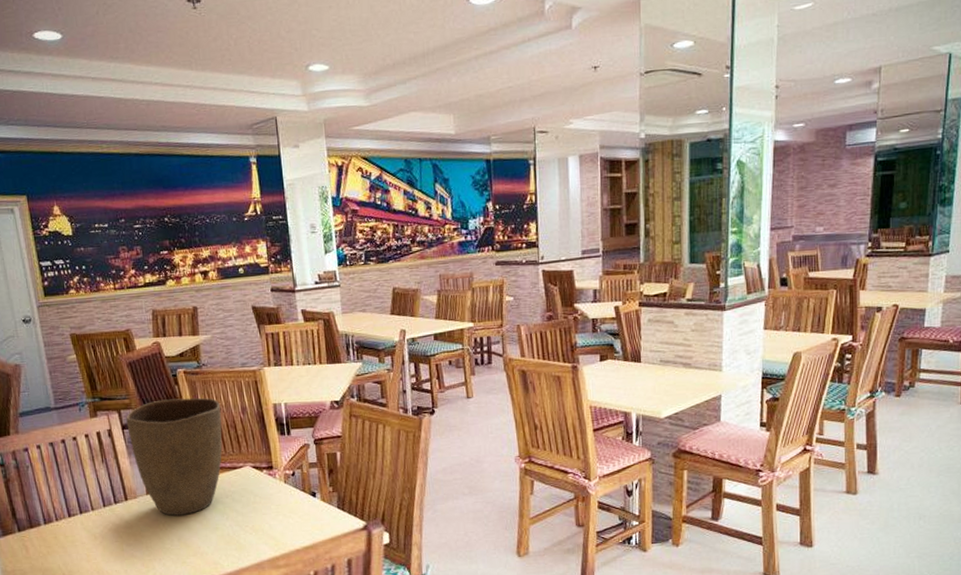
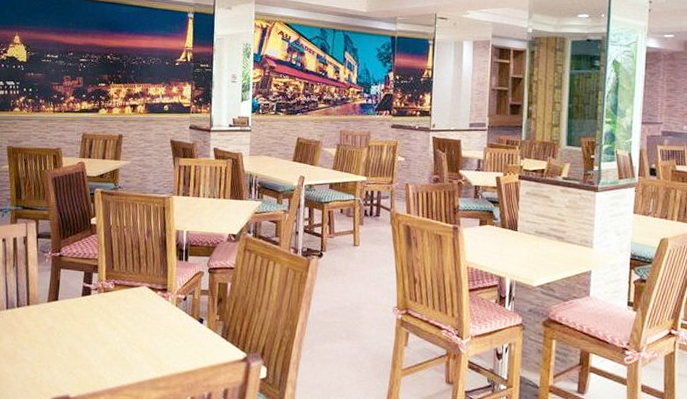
vase: present [126,397,223,516] -> none [41,215,128,326]

